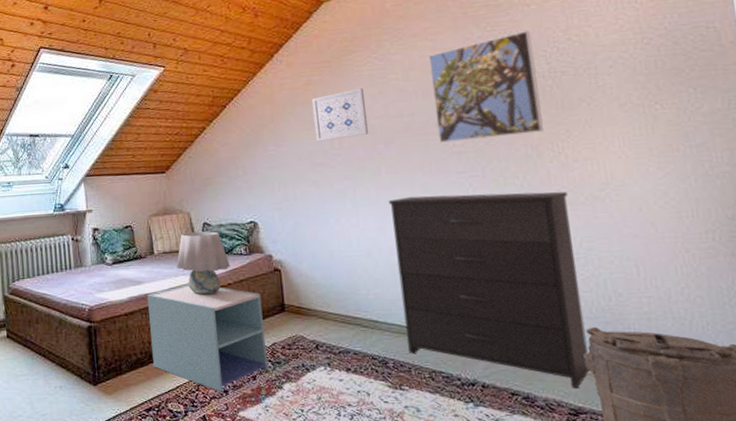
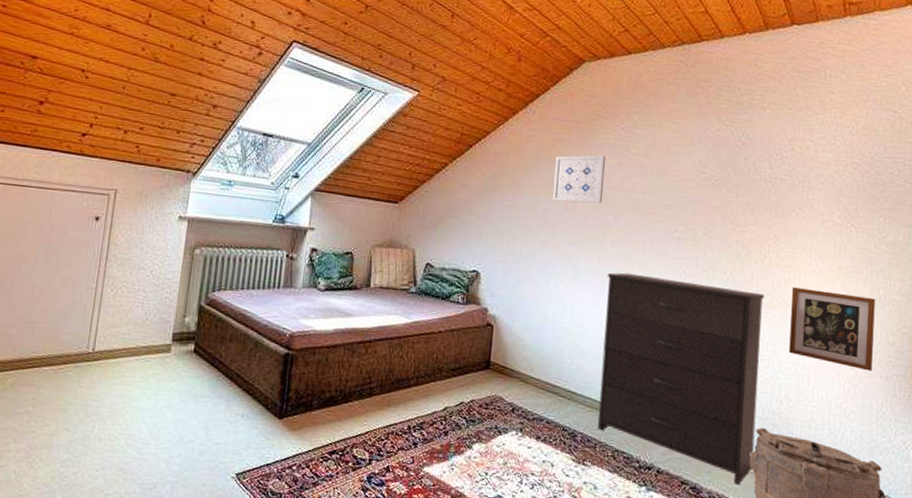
nightstand: present [146,284,268,392] -> none [346,325,469,444]
table lamp: present [176,231,230,295] -> none [390,270,445,340]
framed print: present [428,30,544,143] -> none [664,132,762,233]
picture frame: none [597,174,714,251] -> present [789,287,876,371]

